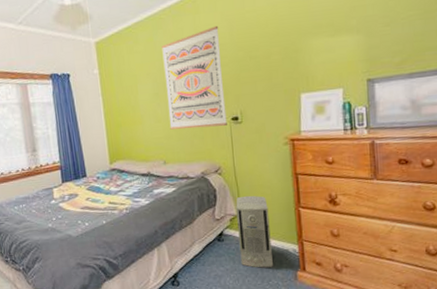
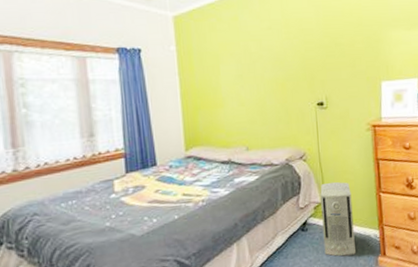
wall art: present [161,25,227,130] -> none [247,10,313,114]

